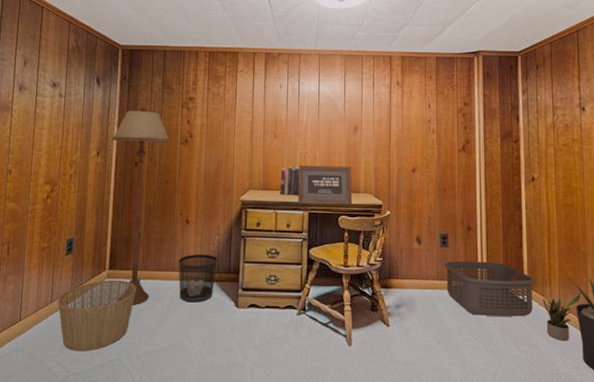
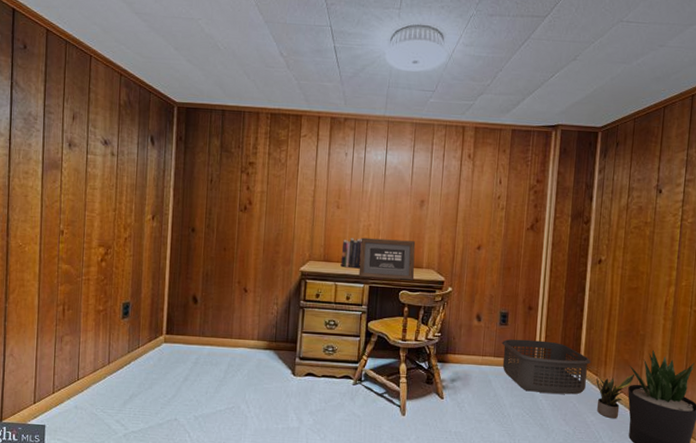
basket: present [58,279,137,351] -> none [115,344,194,411]
floor lamp: present [111,107,171,305] -> none [167,170,229,370]
waste bin: present [178,254,218,303] -> none [236,322,276,370]

